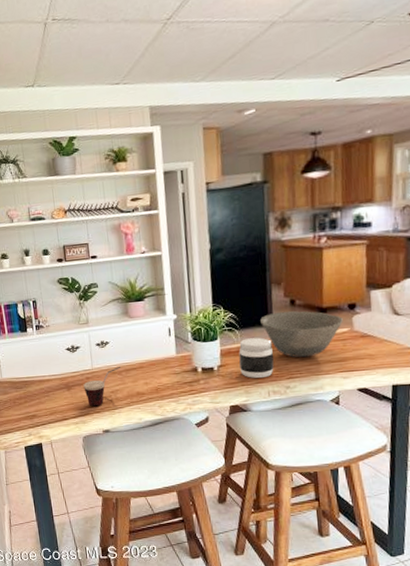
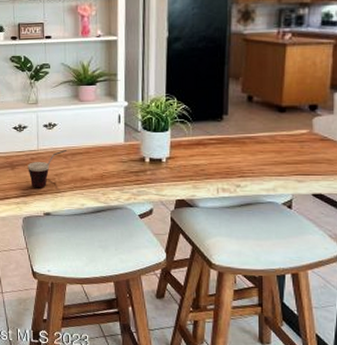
jar: present [239,337,275,378] -> none [189,132,226,173]
bowl: present [260,310,343,358] -> none [215,107,302,157]

